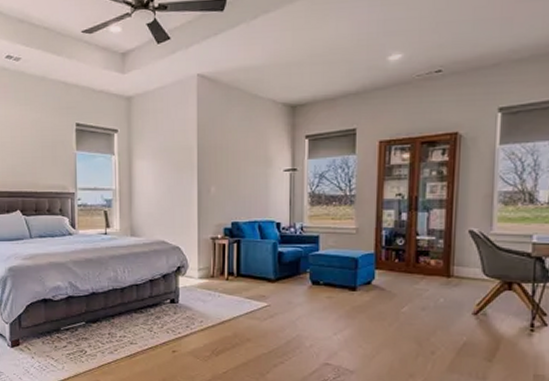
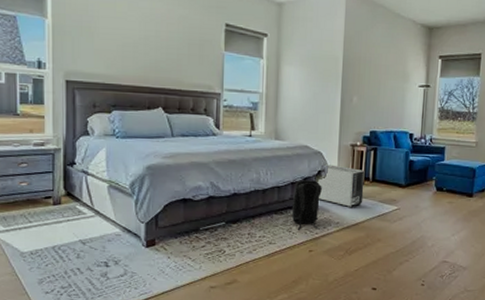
backpack: none [151,277,183,330] -> present [291,180,322,230]
air purifier: none [177,260,228,306] -> present [317,164,365,208]

